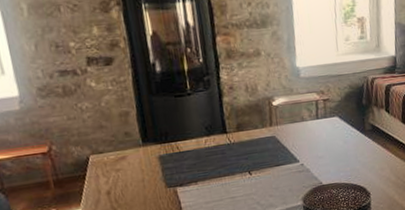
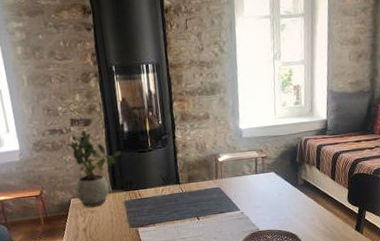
potted plant: none [82,70,153,166] -> present [67,130,121,208]

